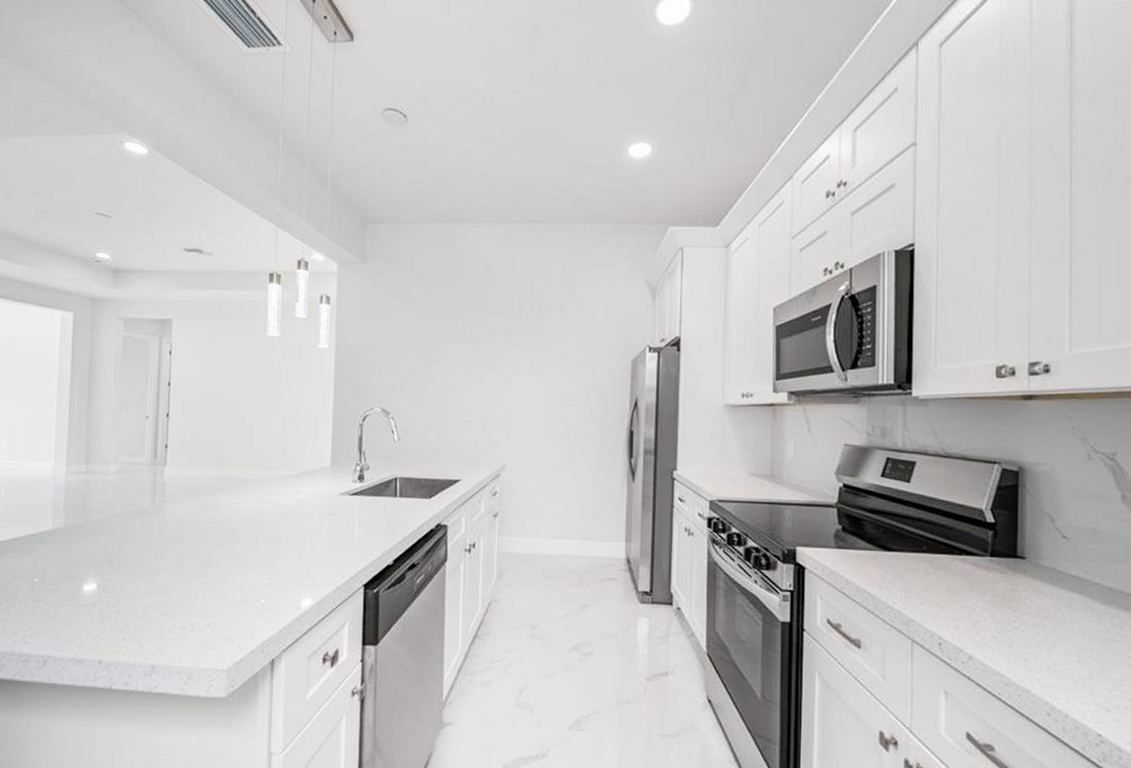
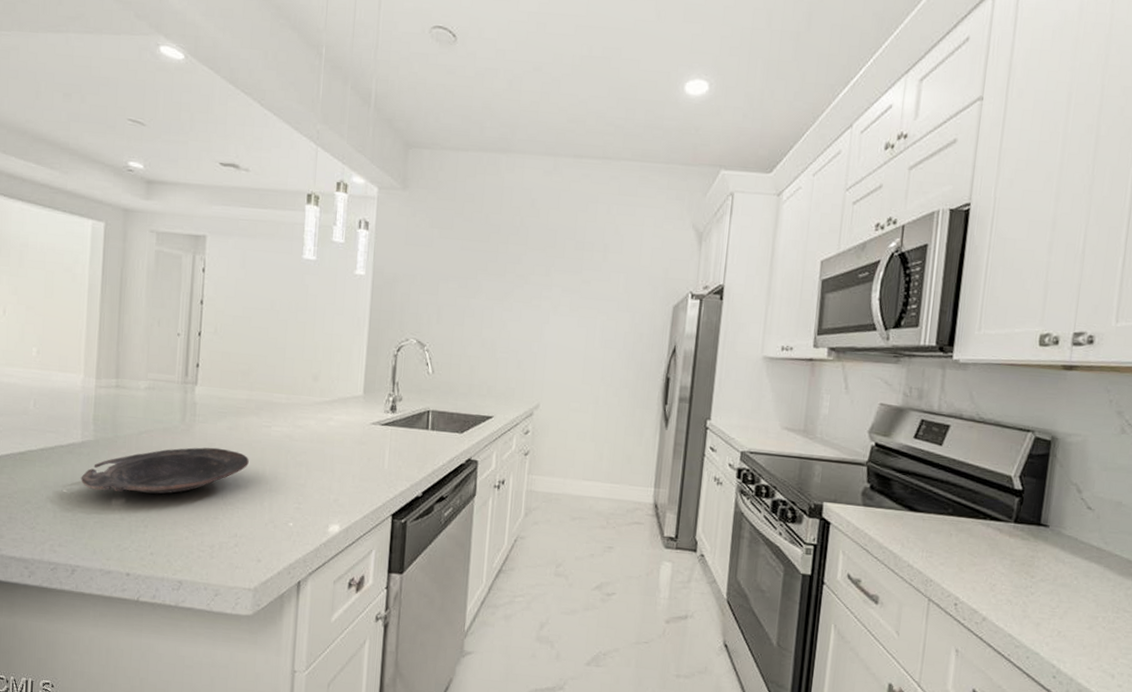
bowl: none [52,527,219,578] -> present [81,447,249,494]

